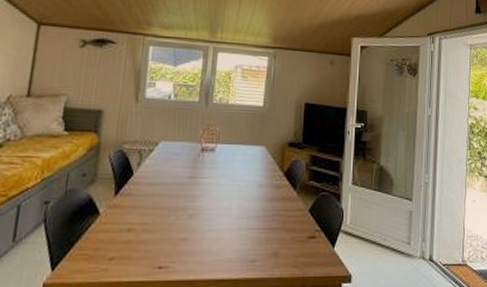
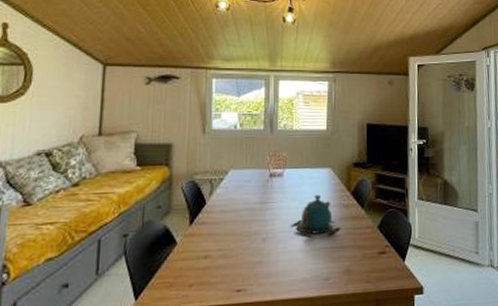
teapot: none [219,172,271,217] -> present [291,194,341,237]

